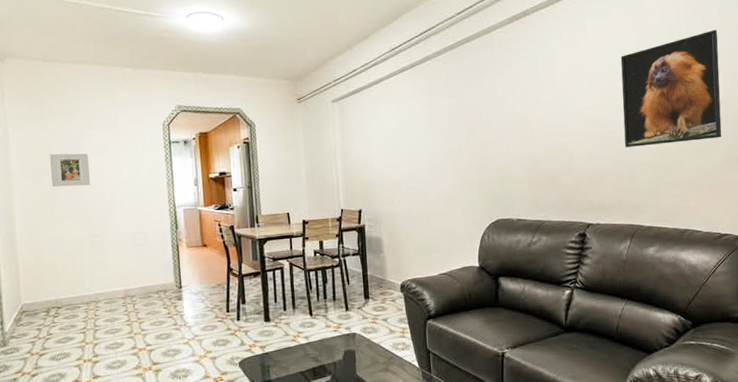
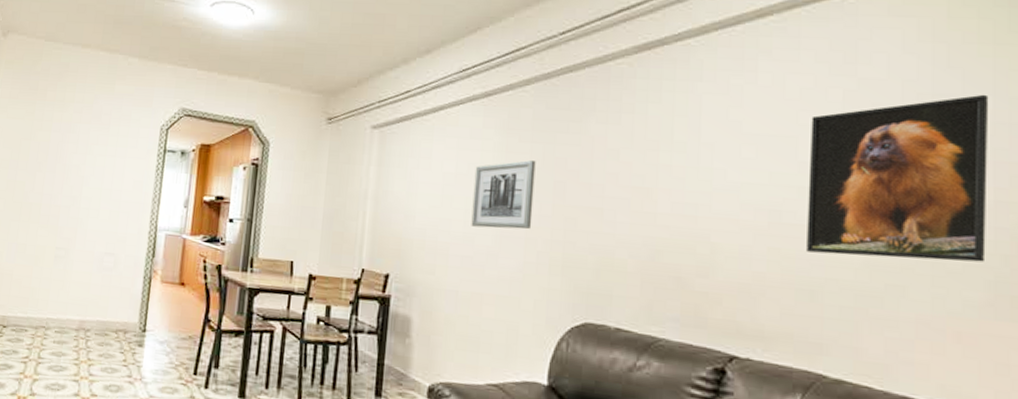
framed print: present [49,153,90,187] -> none [27,145,72,187]
wall art: none [411,111,455,165] -> present [471,160,536,229]

